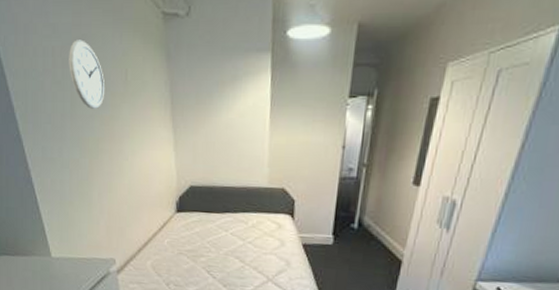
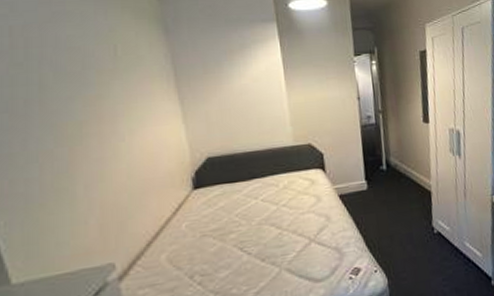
wall clock: present [69,39,104,109] -> none [34,17,87,90]

